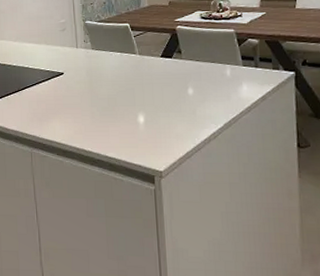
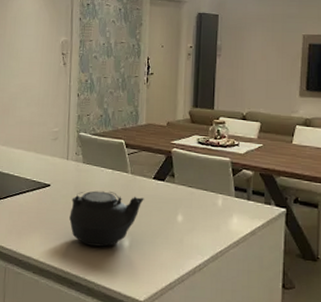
teapot: none [85,73,154,125] -> present [69,190,144,247]

